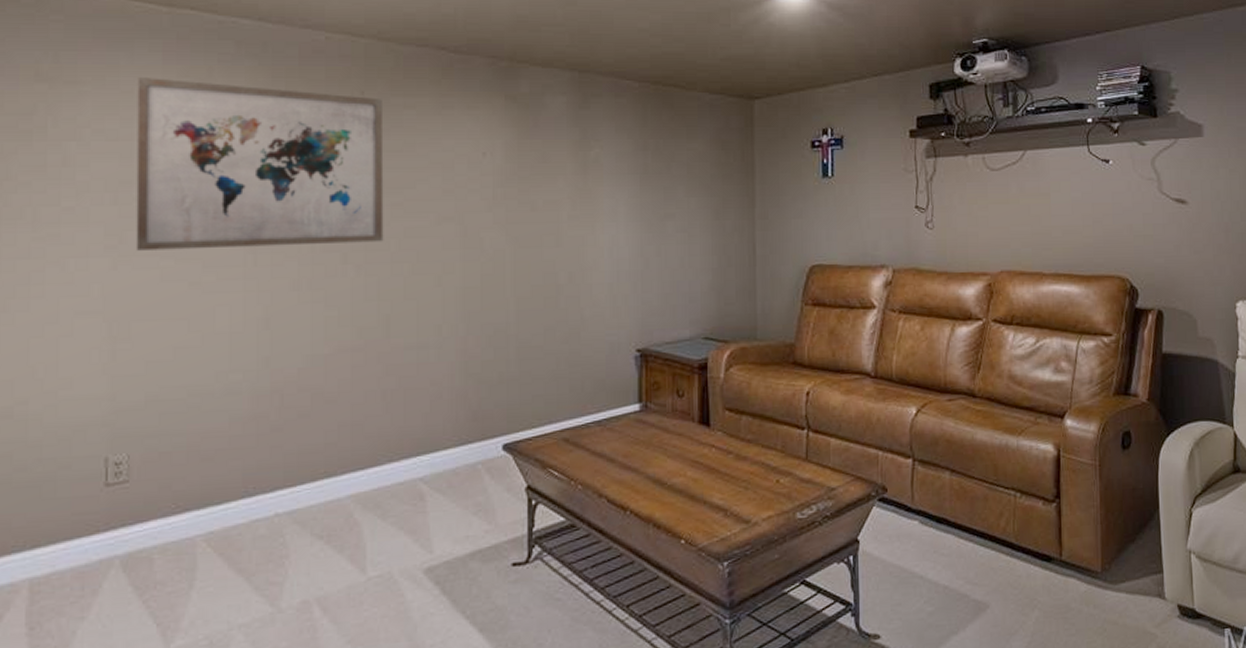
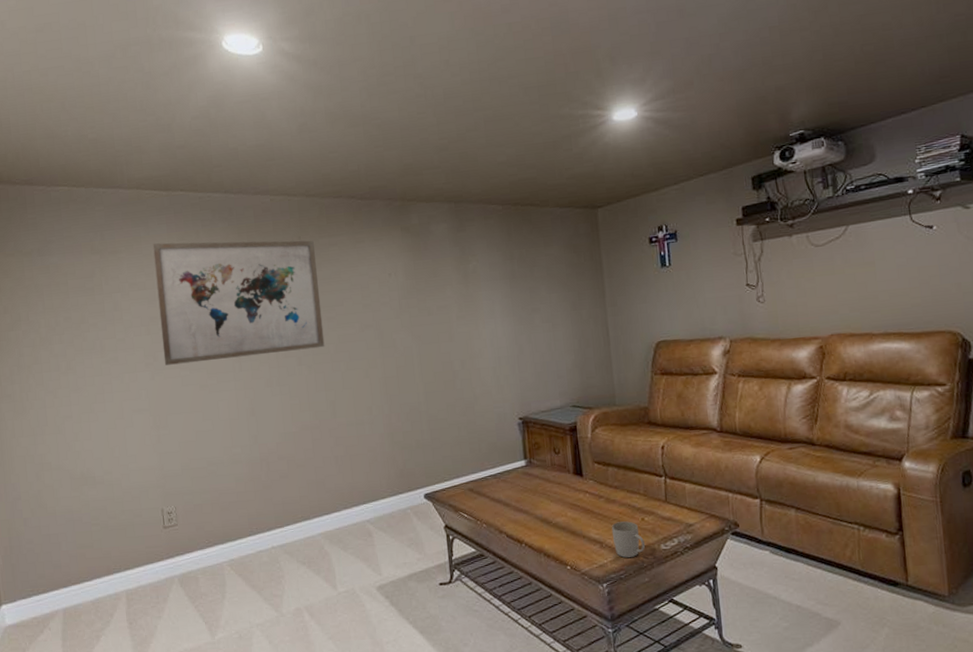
mug: none [739,483,779,529] -> present [611,521,646,558]

